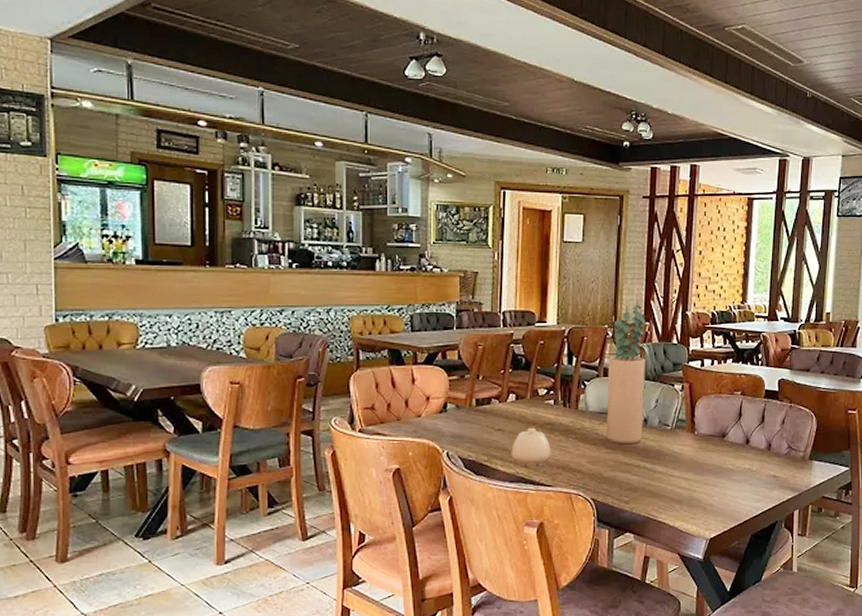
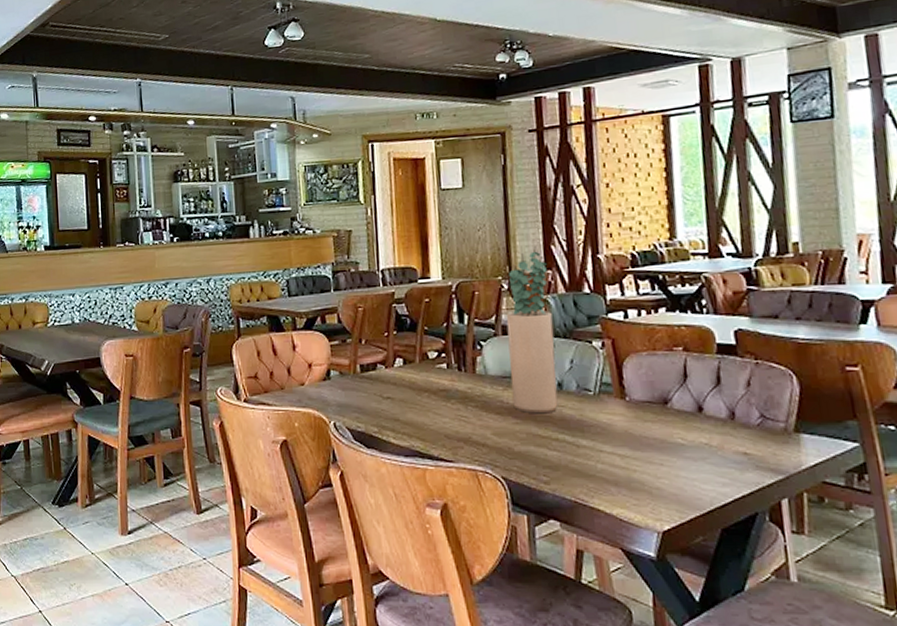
sugar bowl: present [511,427,551,468] -> none [403,395,449,440]

